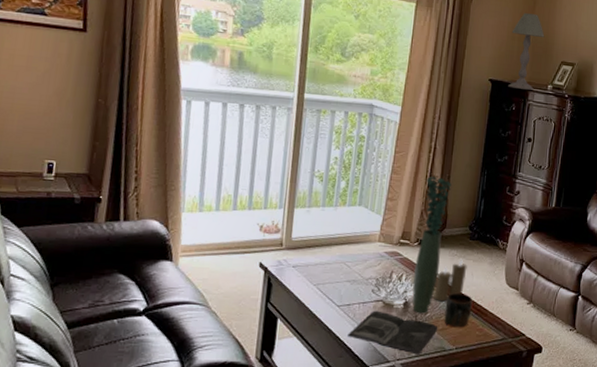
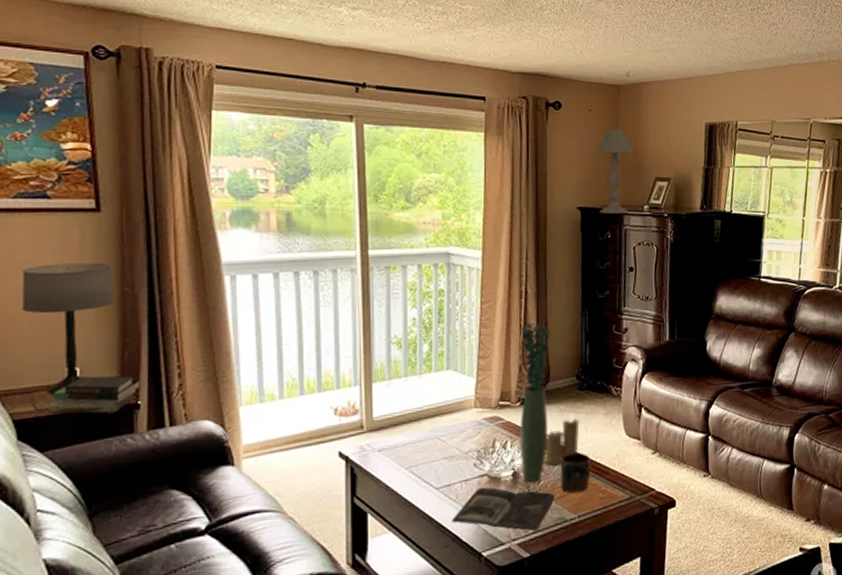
table lamp: none [15,71,91,180] -> present [21,262,115,394]
books: none [27,169,104,202] -> present [47,376,141,414]

